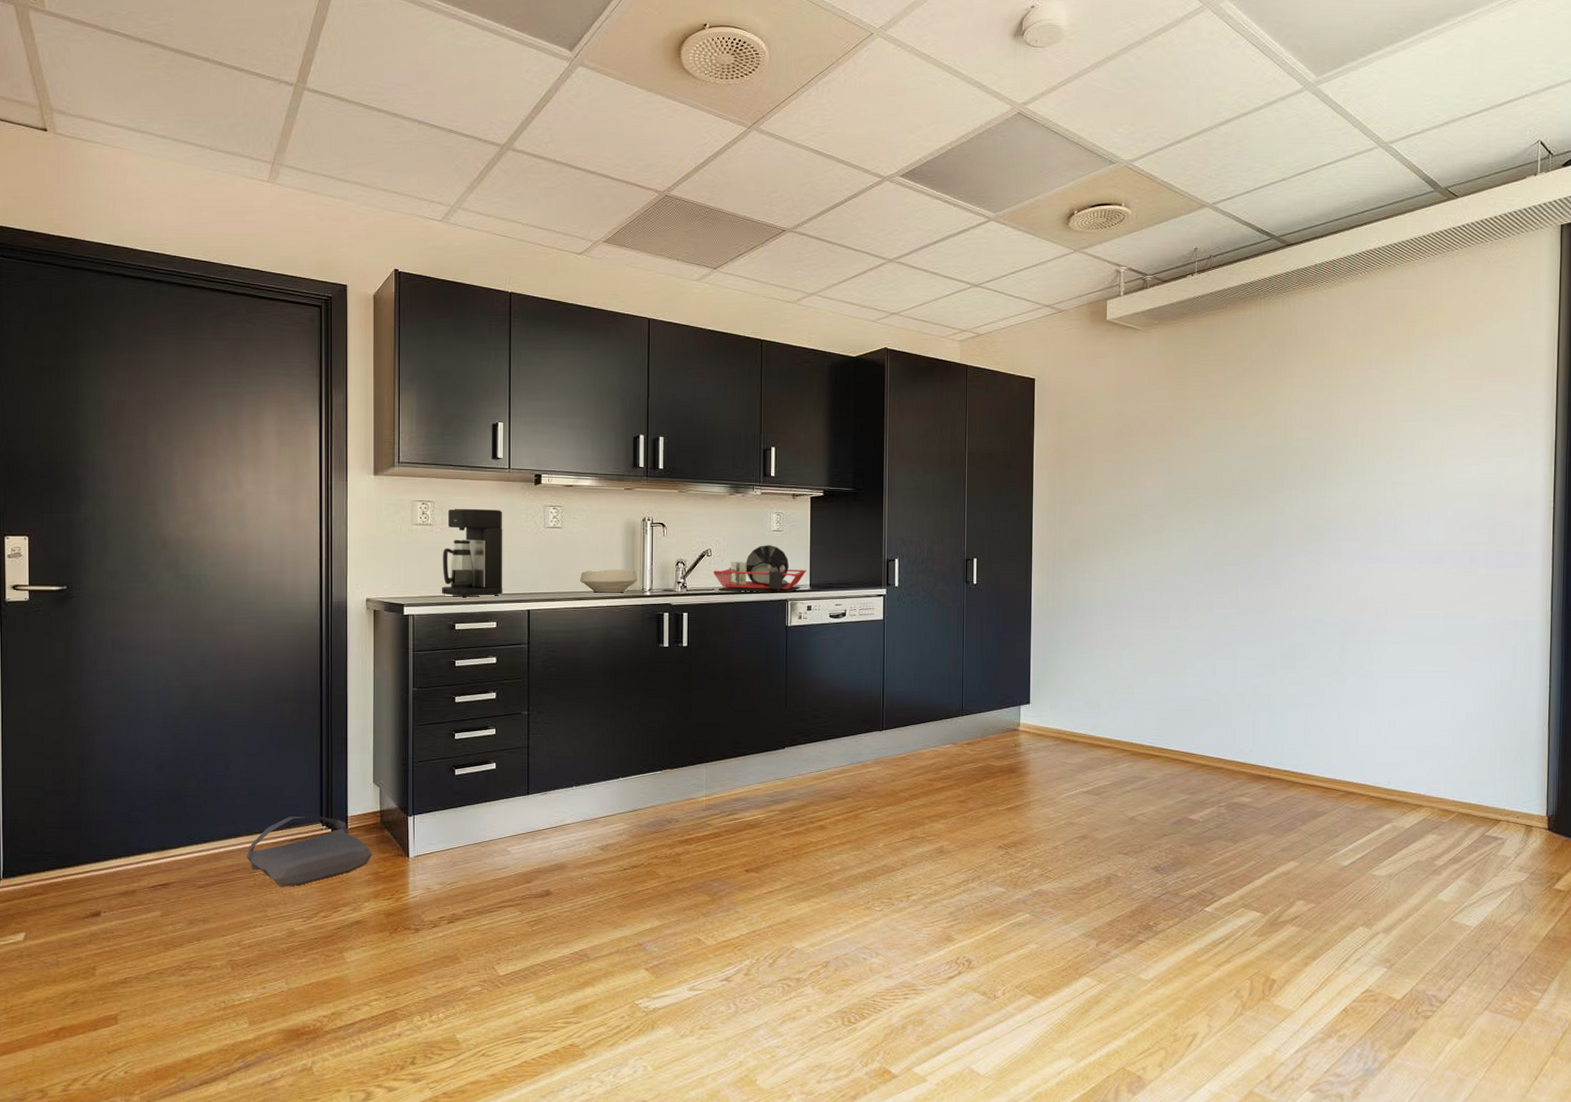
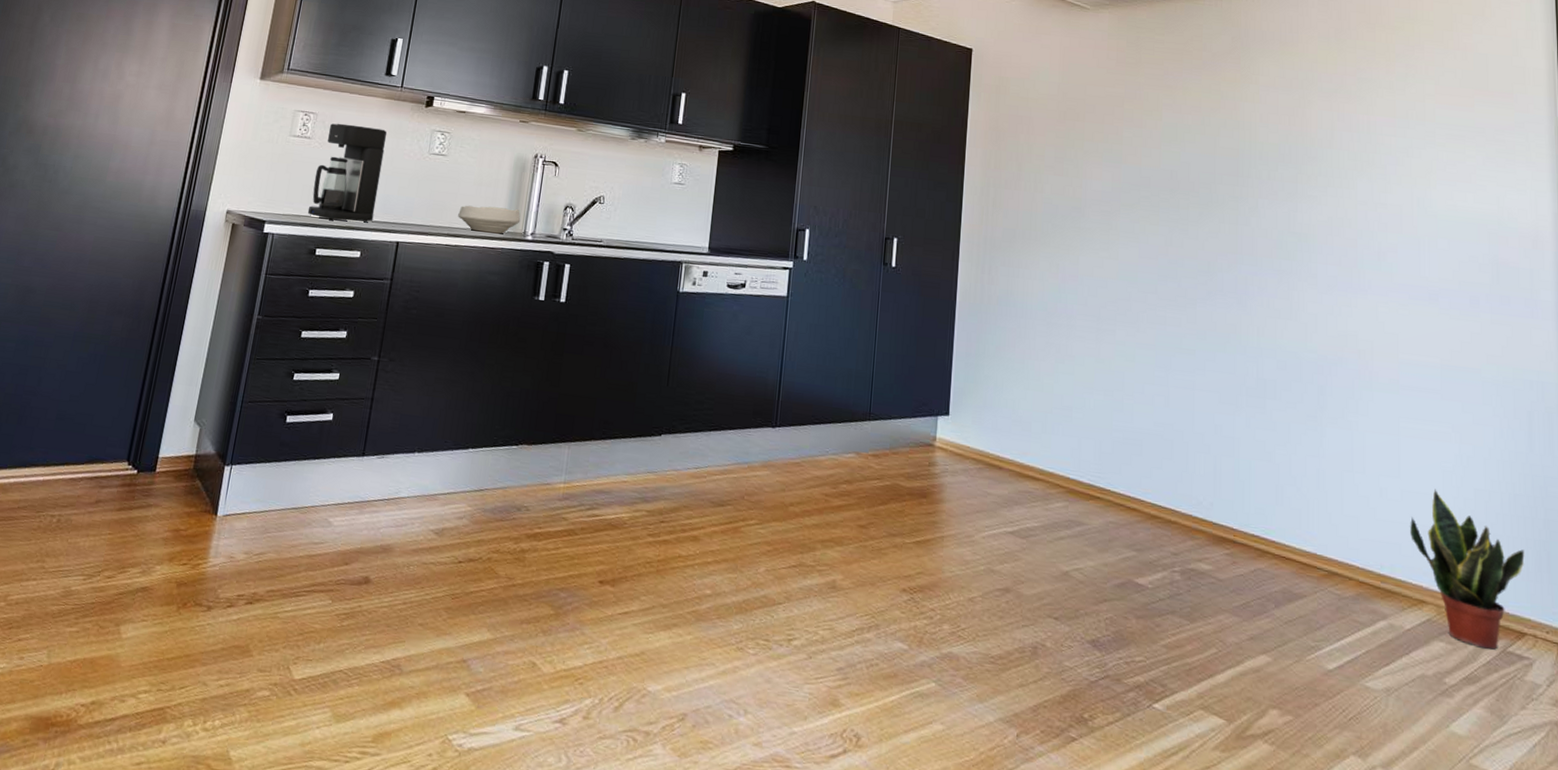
bag: present [246,815,372,887] -> none [36,449,177,535]
dish rack: present [713,545,807,593] -> none [603,198,707,255]
potted plant: none [1412,717,1504,835] -> present [1410,489,1525,650]

